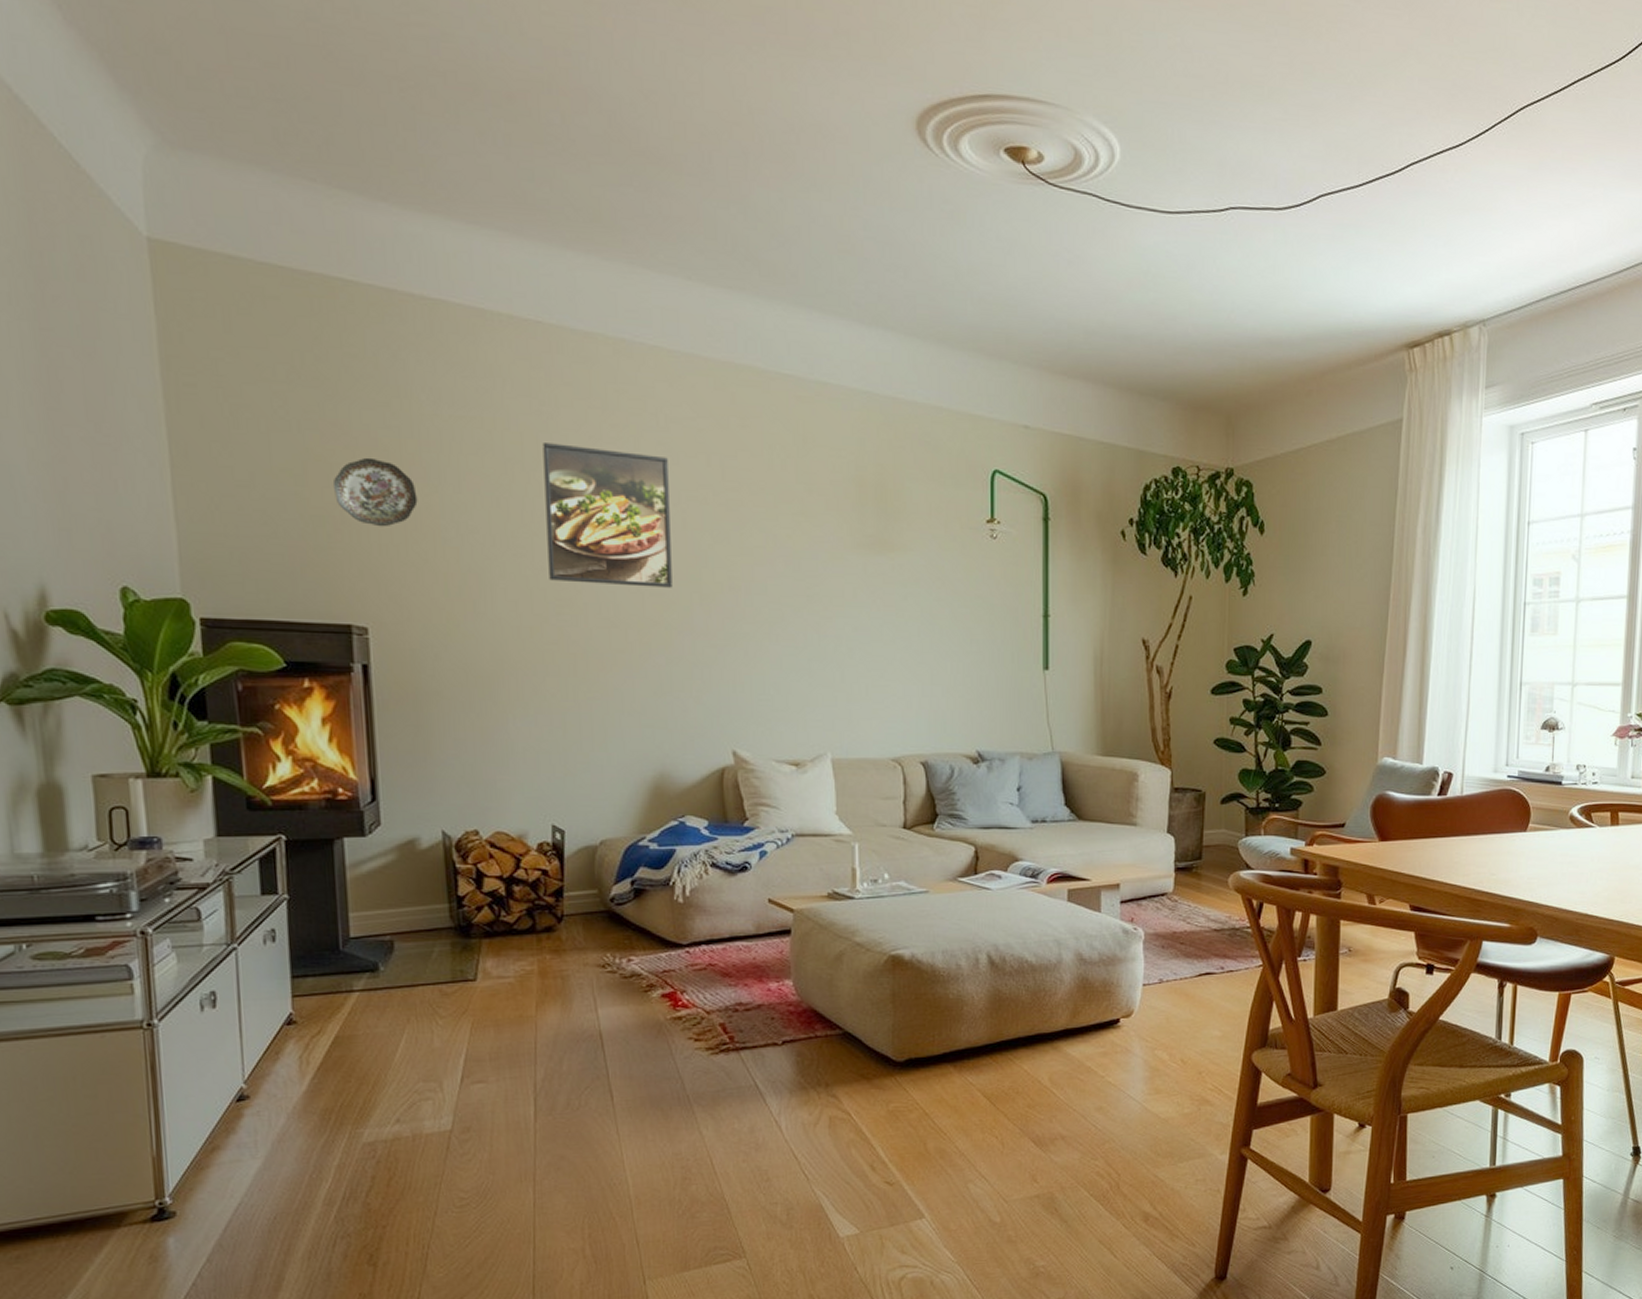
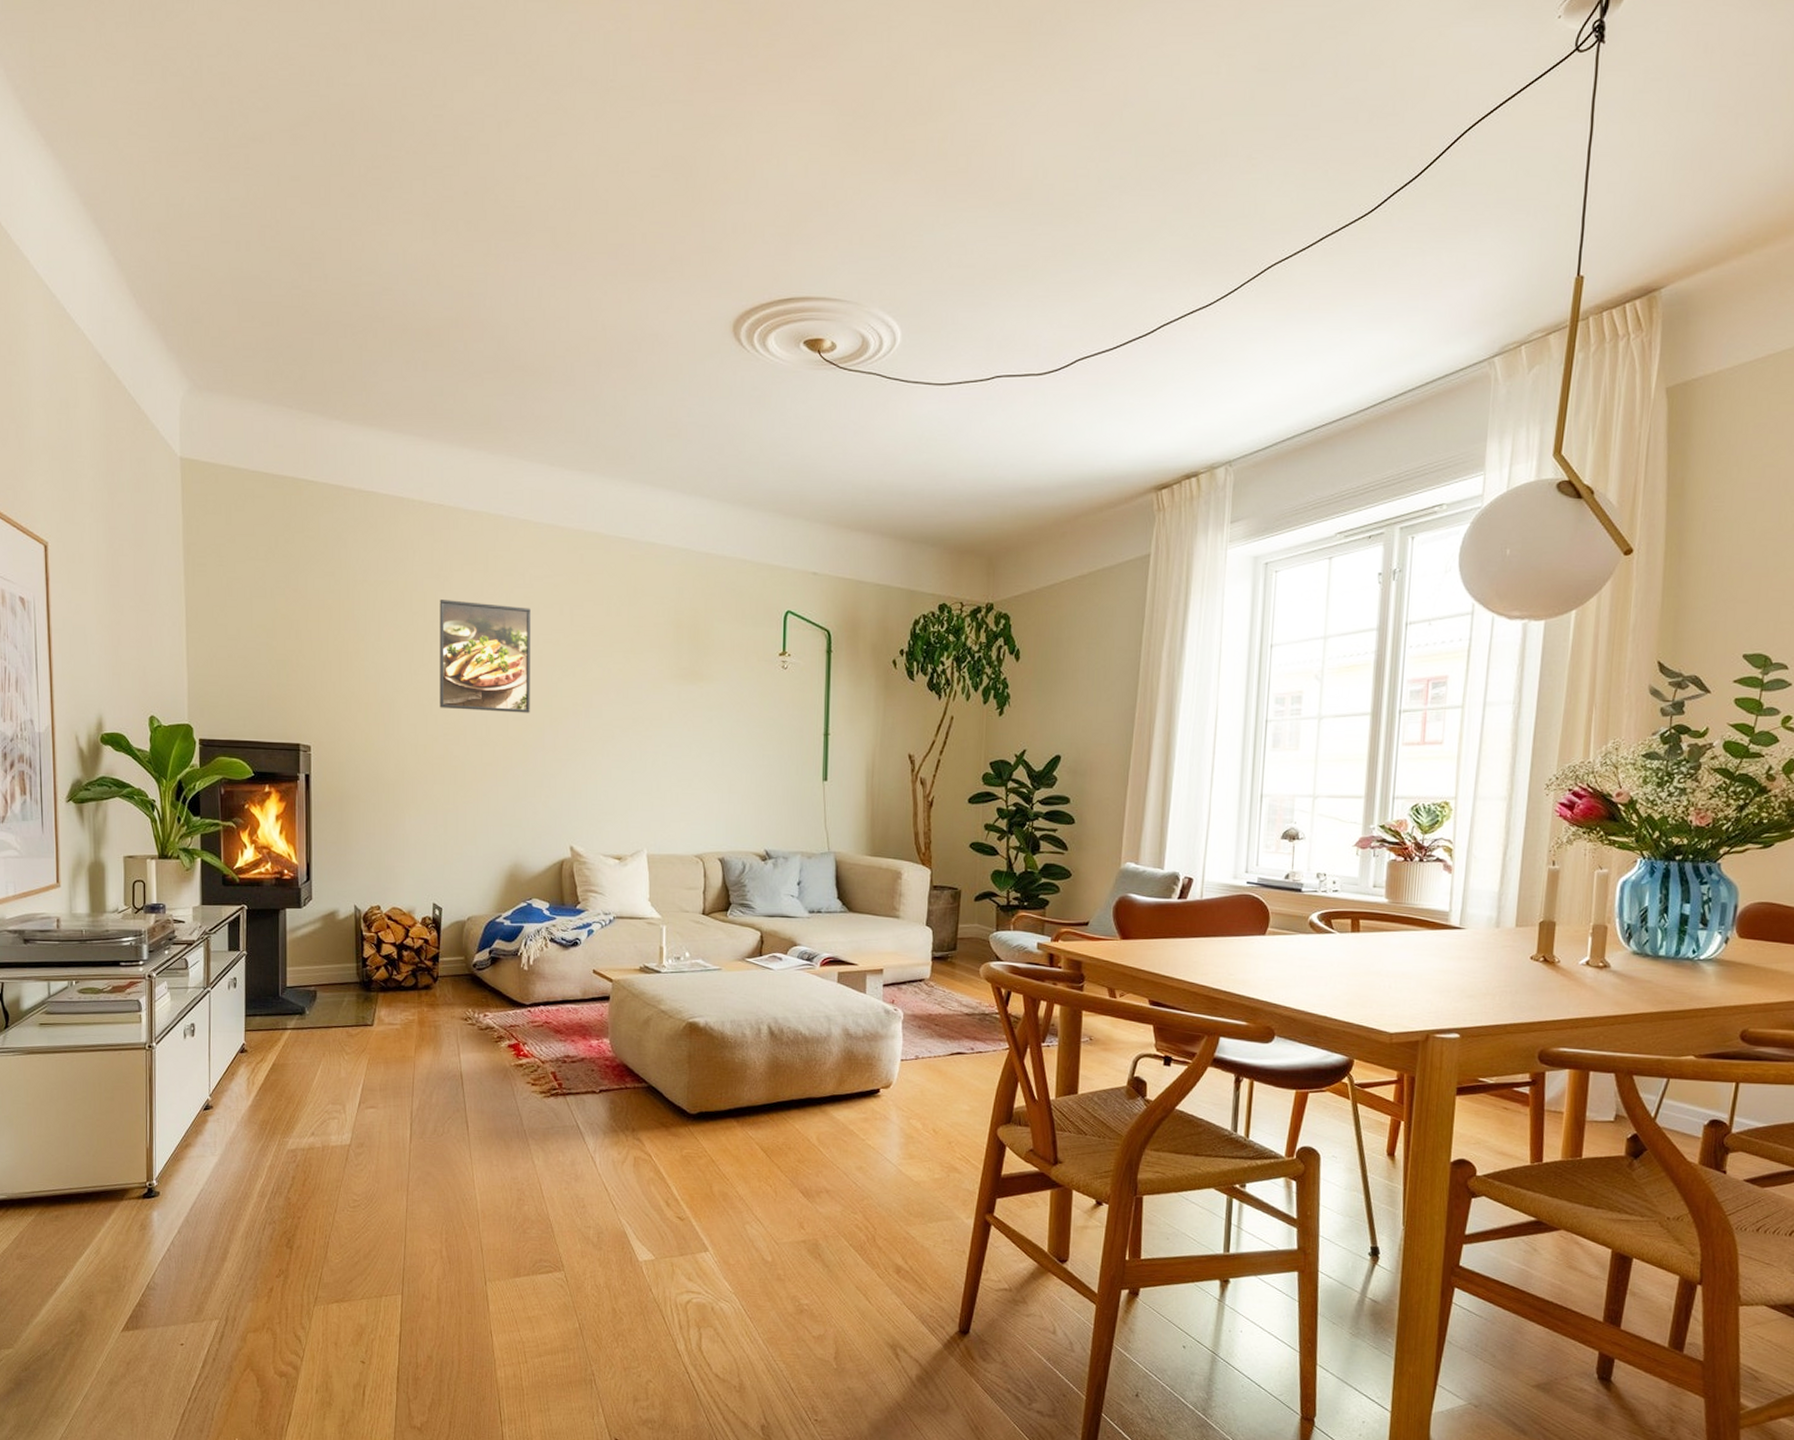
decorative plate: present [332,457,418,527] -> none [292,615,350,668]

